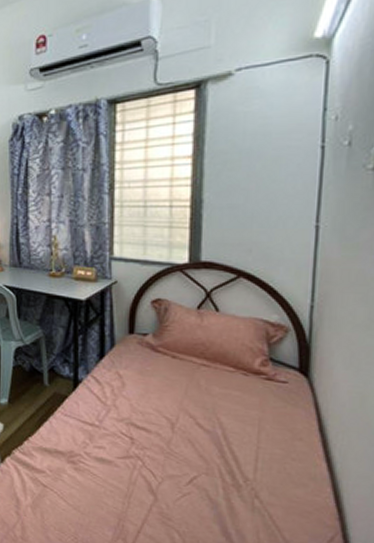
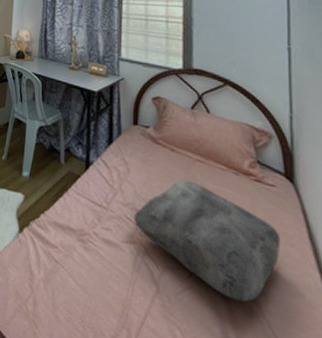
cushion: none [130,387,289,499] -> present [134,179,281,302]

